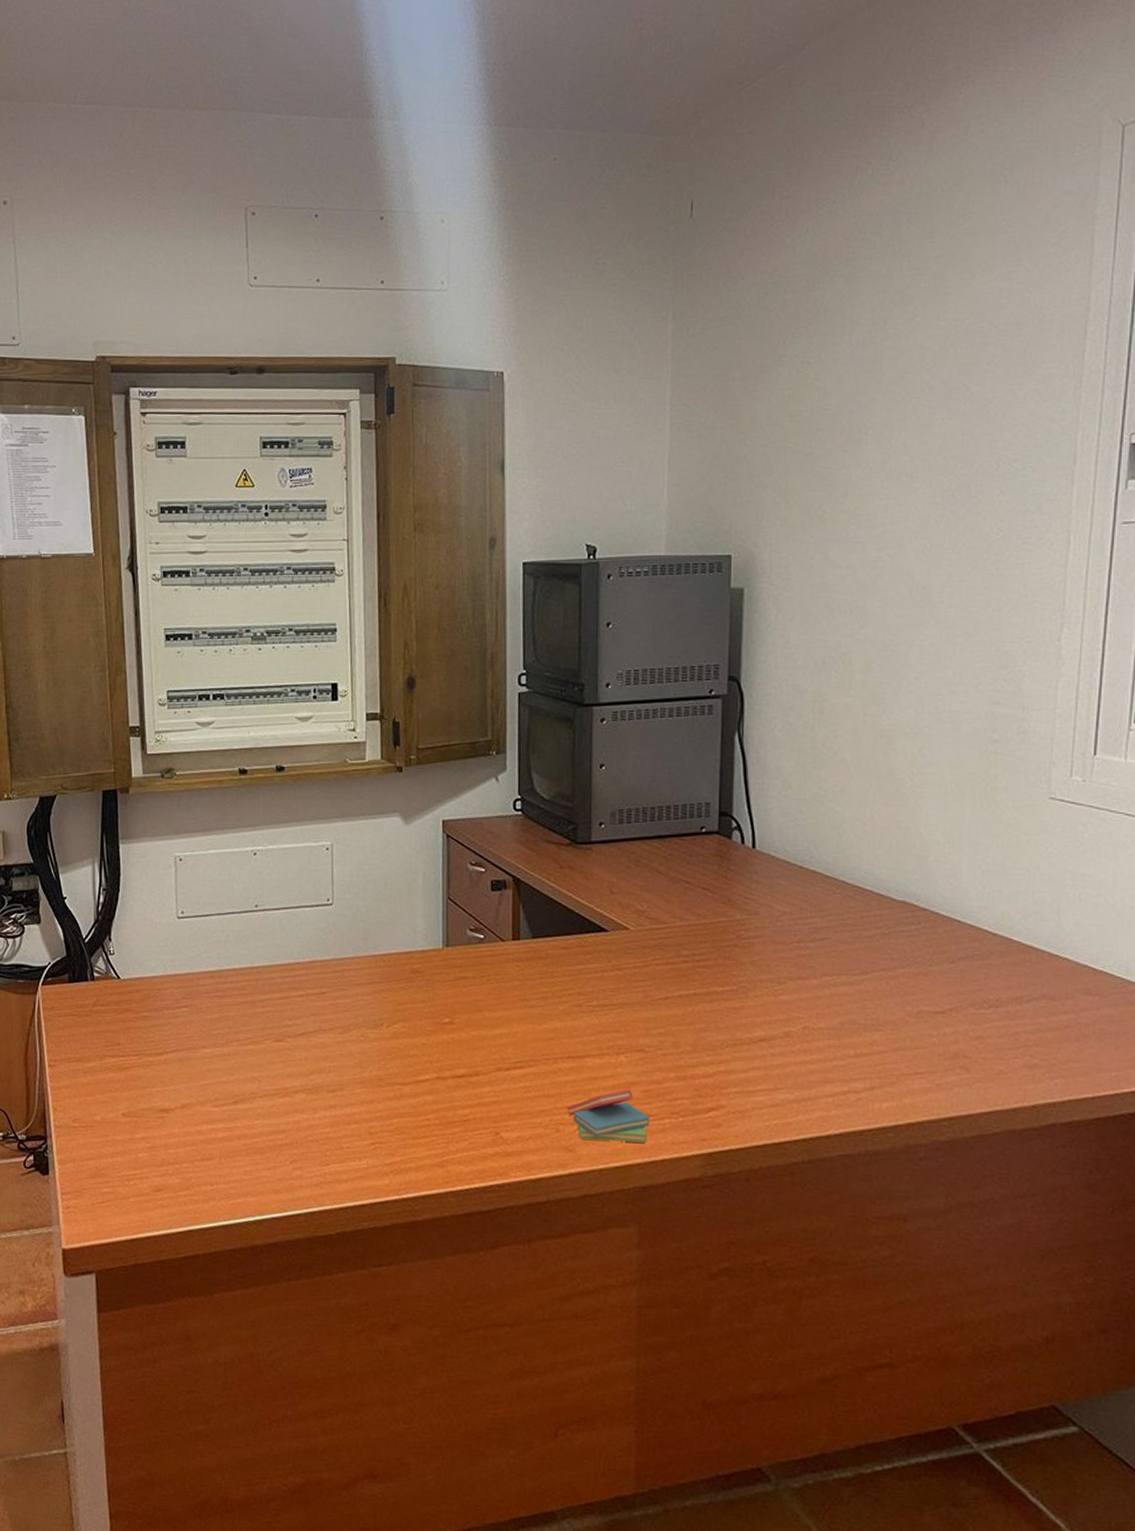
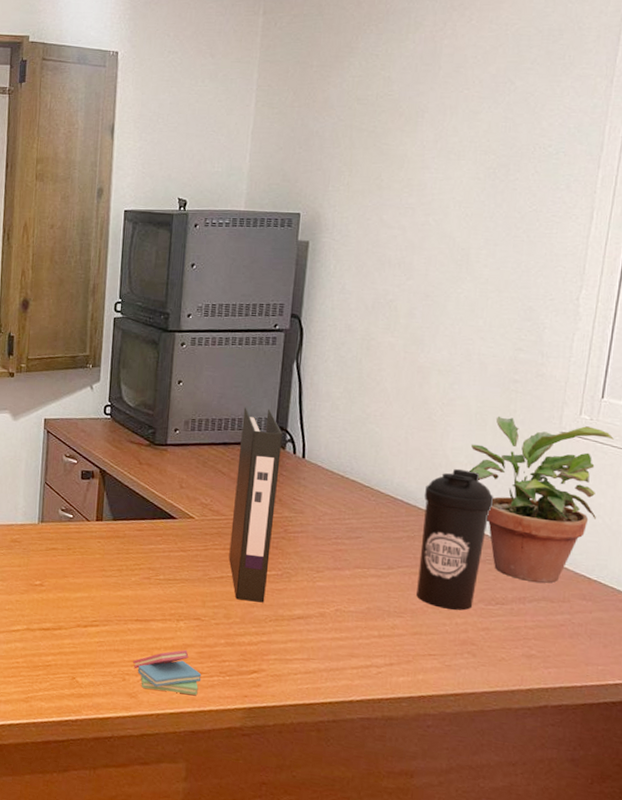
binder: none [673,791,727,1025] -> present [229,407,283,603]
water bottle: none [896,848,979,1018] -> present [416,468,494,610]
potted plant: none [947,784,1111,978] -> present [469,417,614,583]

